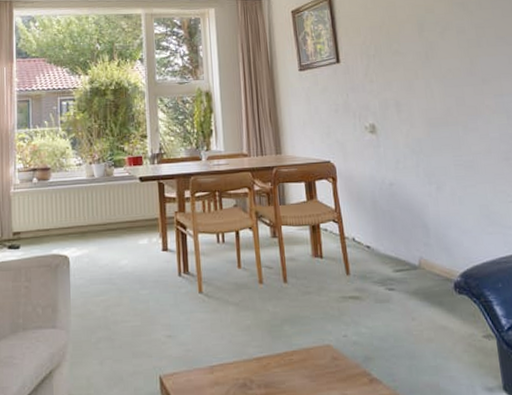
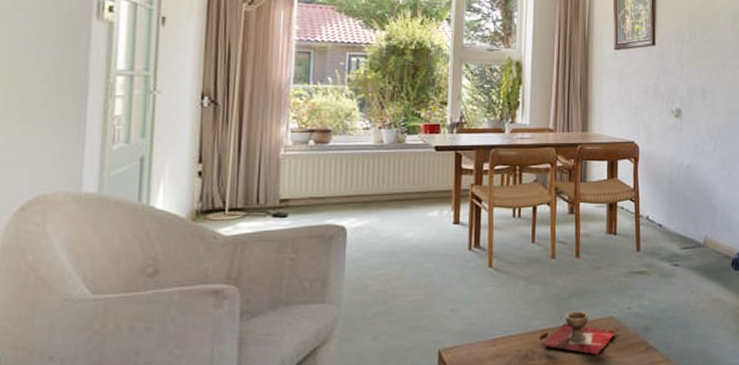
decorative bowl: none [255,337,335,386] -> present [538,310,616,355]

